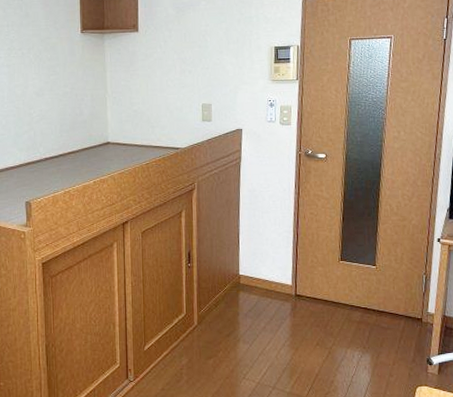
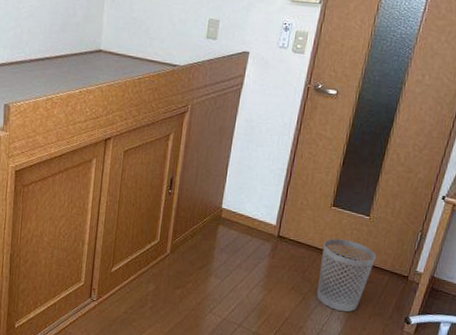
wastebasket: none [339,290,389,361] -> present [317,238,376,312]

